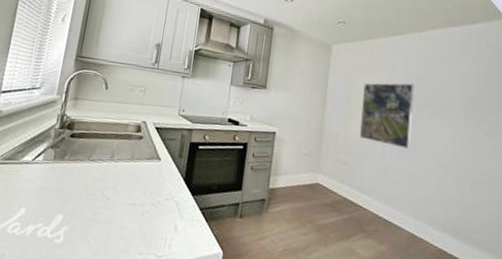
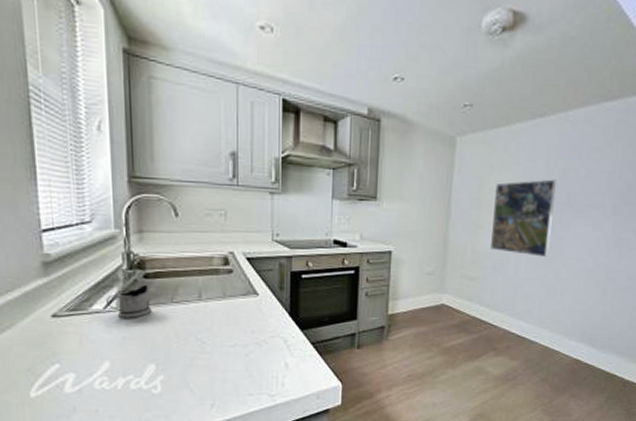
tea glass holder: none [35,142,74,171] -> present [105,284,152,318]

